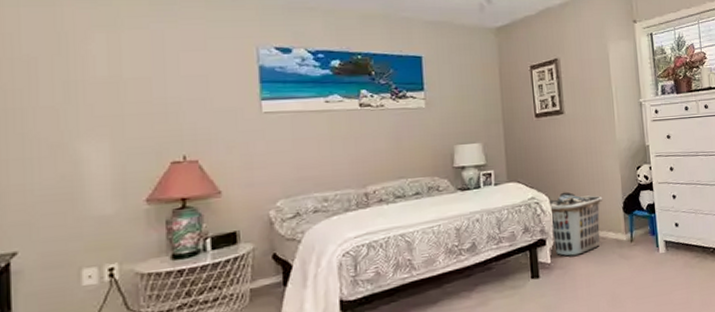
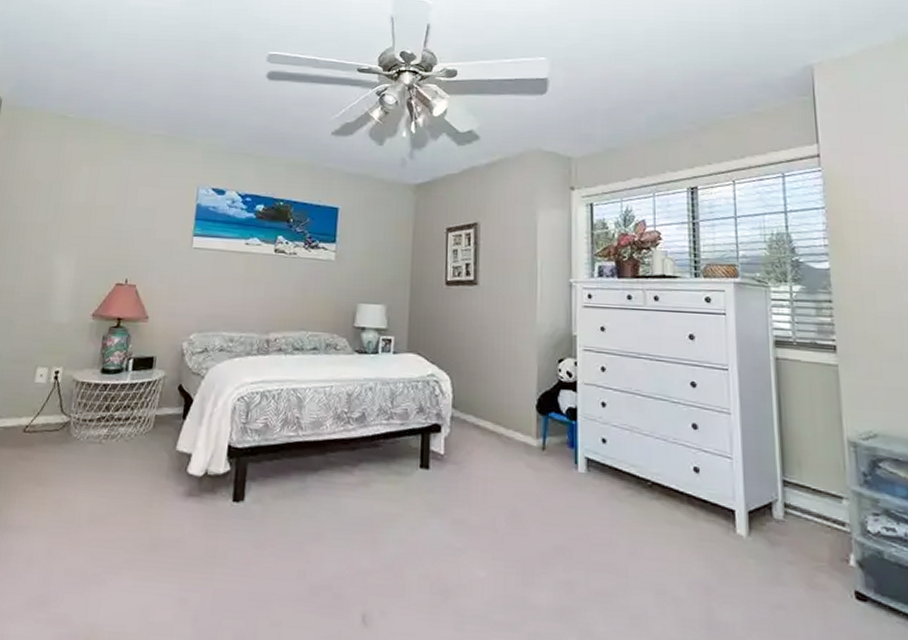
clothes hamper: present [547,191,603,256] -> none [448,374,514,452]

